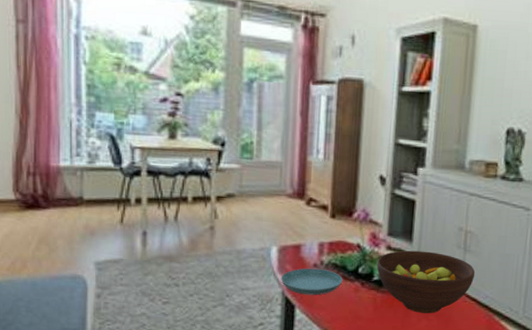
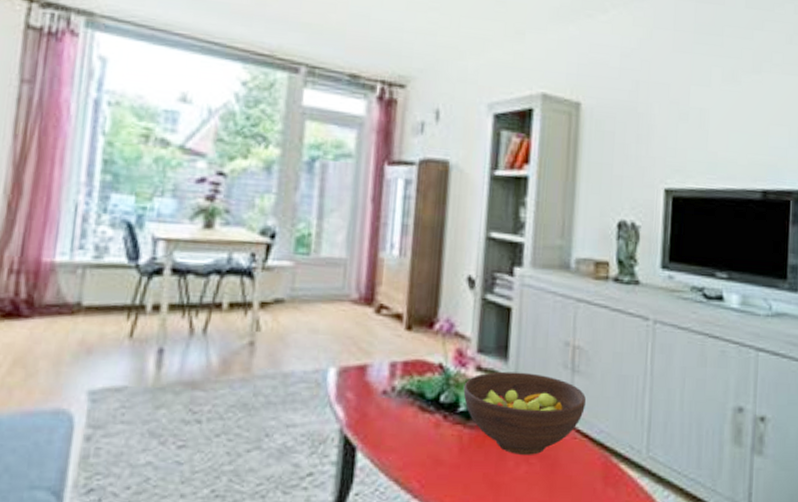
saucer: present [281,268,343,296] -> none [339,396,420,433]

